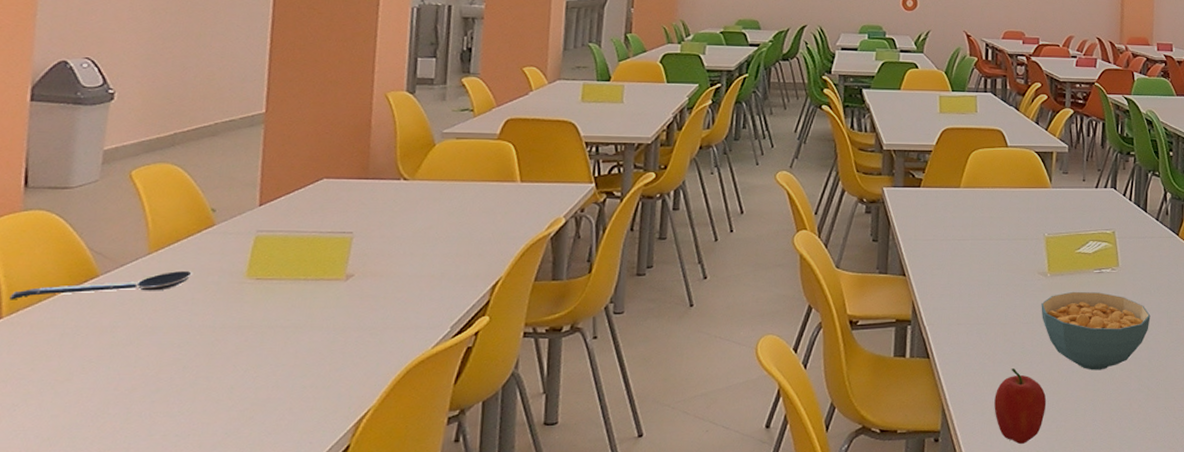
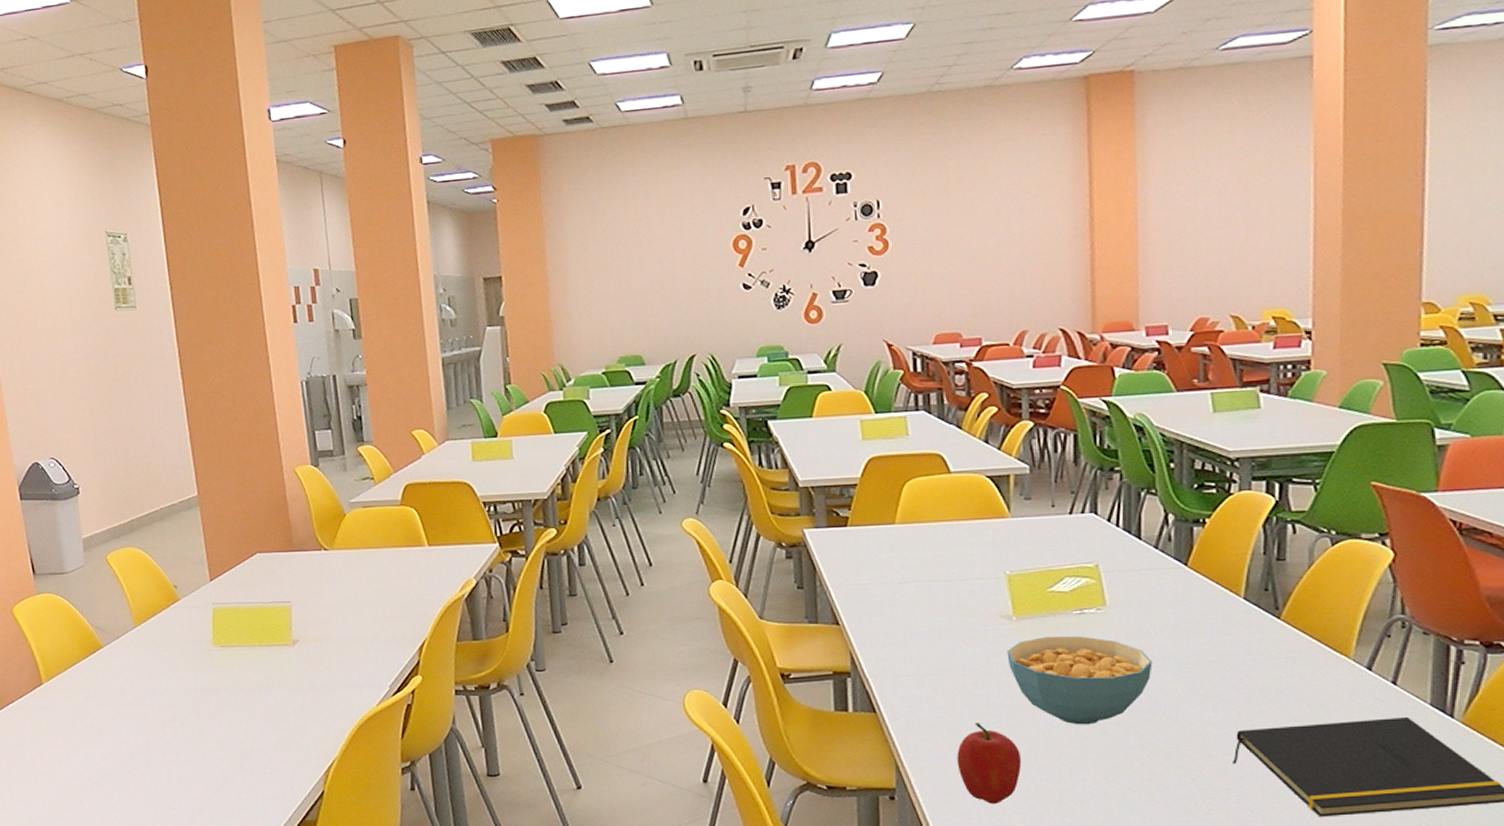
spoon: present [9,270,194,300] -> none [44,640,172,669]

